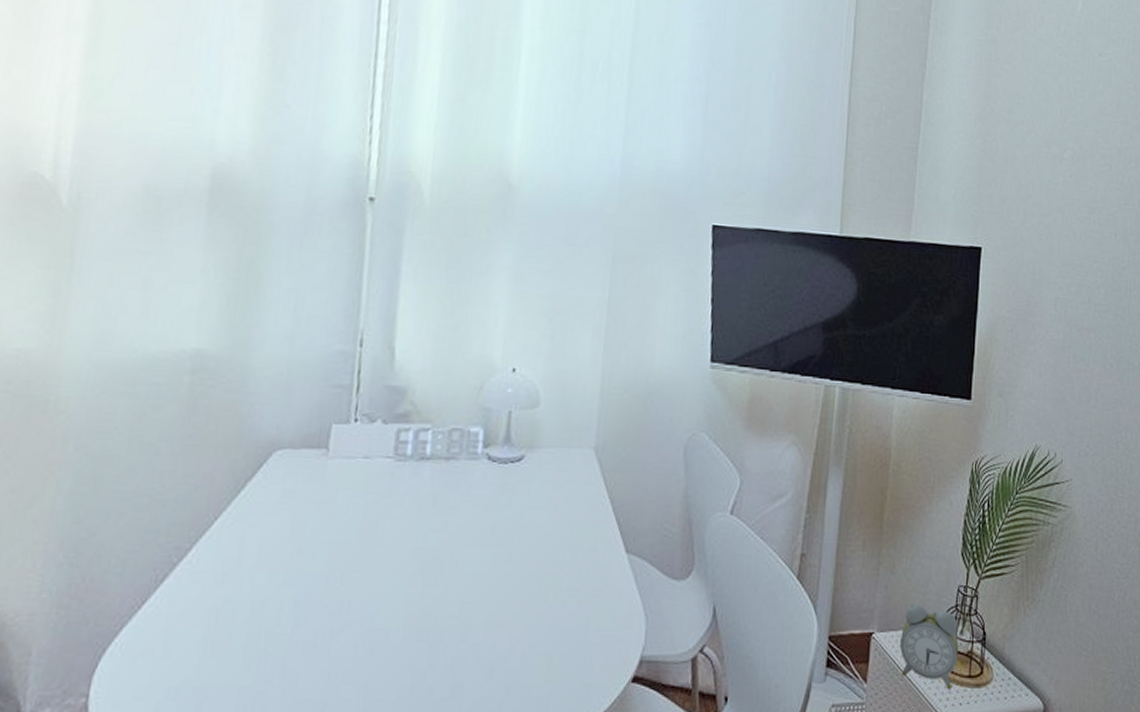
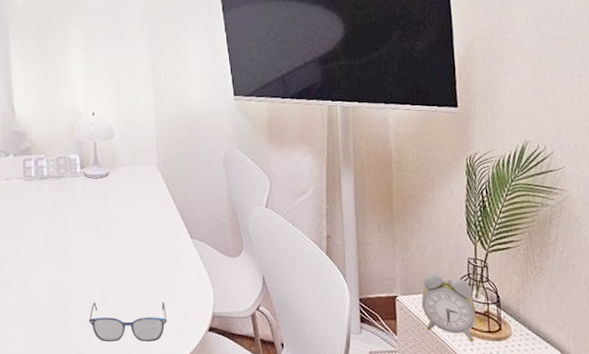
glasses: none [461,641,578,701] -> present [88,301,168,343]

